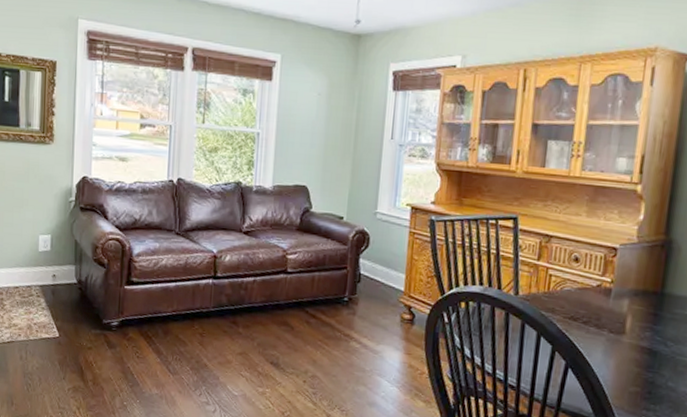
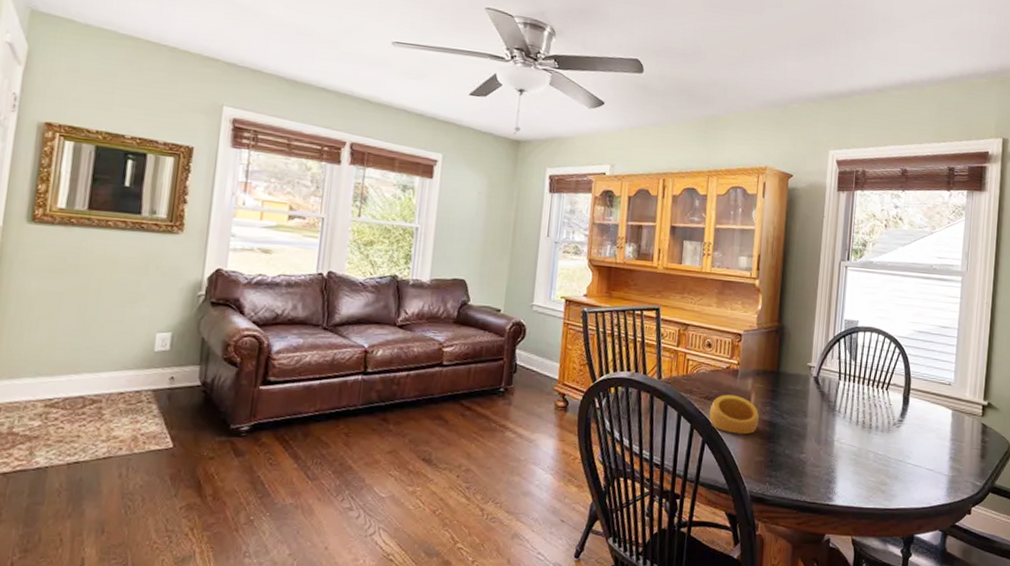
ring: none [574,315,636,361] -> present [709,394,759,435]

